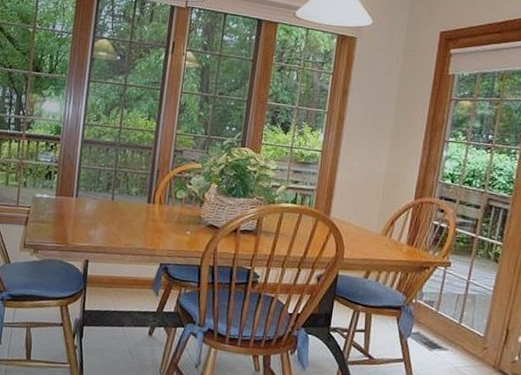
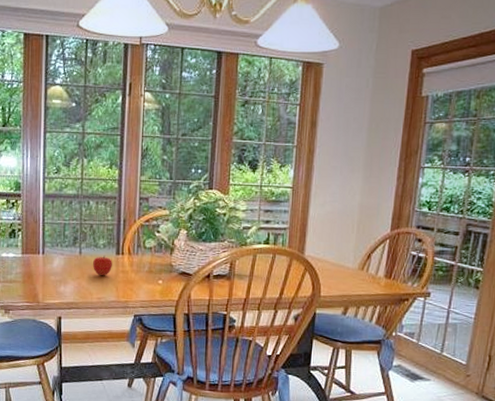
fruit: none [123,202,143,223] -> present [92,255,112,276]

